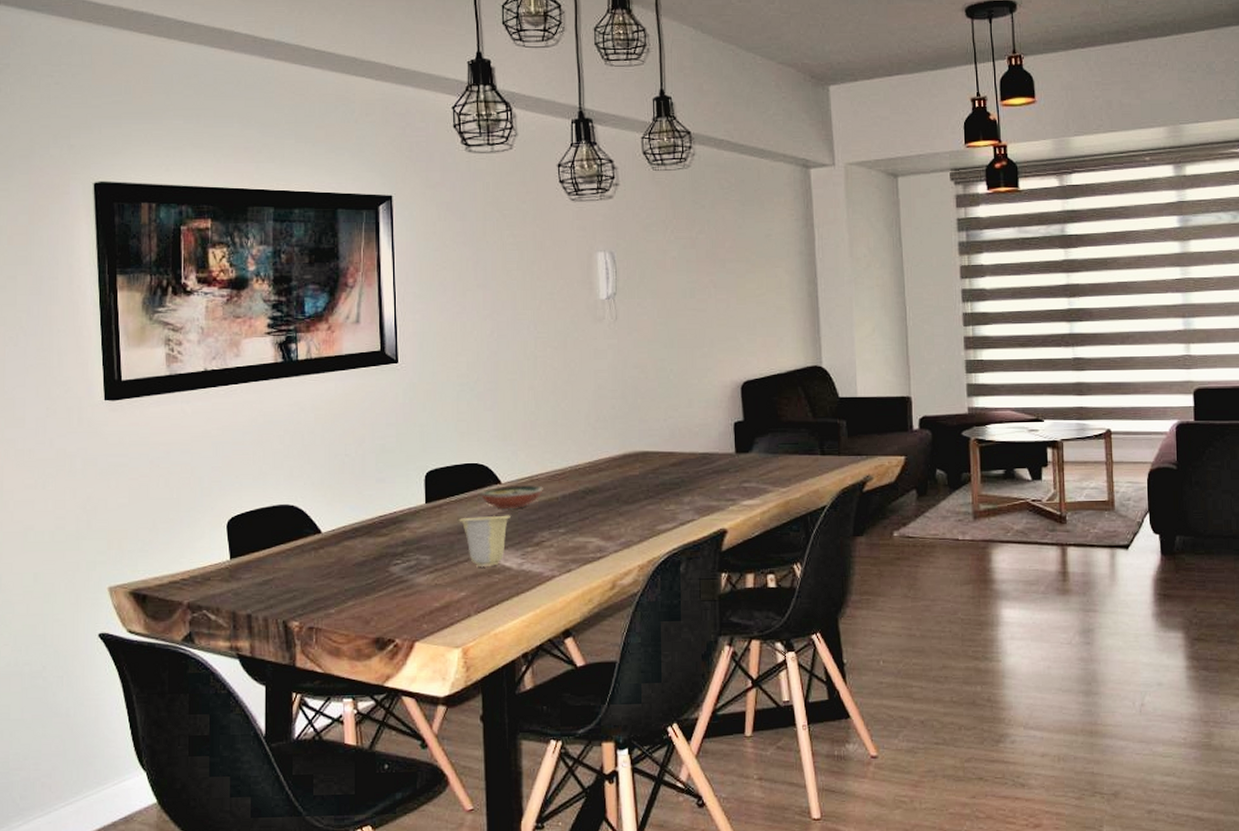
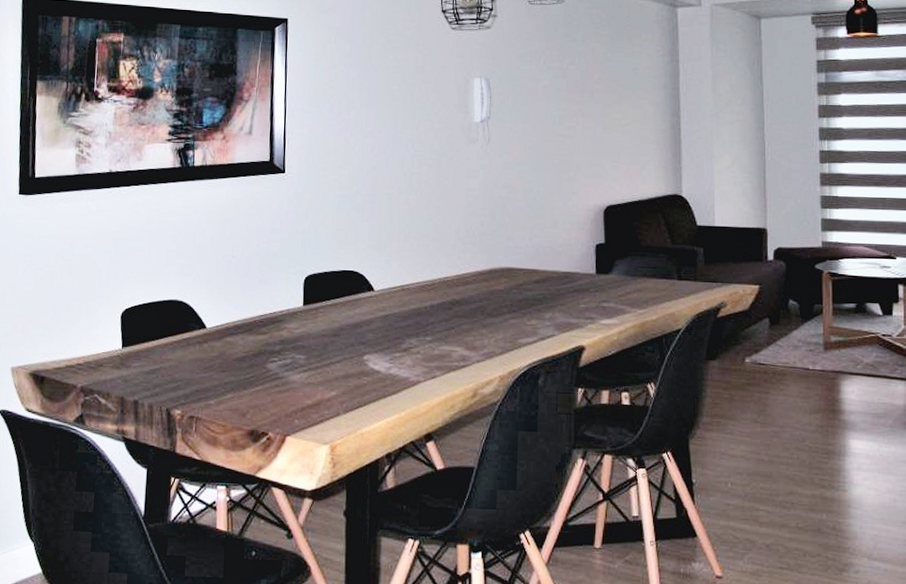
cup: present [460,515,511,568] -> none [334,321,381,369]
decorative bowl: present [480,485,543,510] -> none [354,293,413,316]

